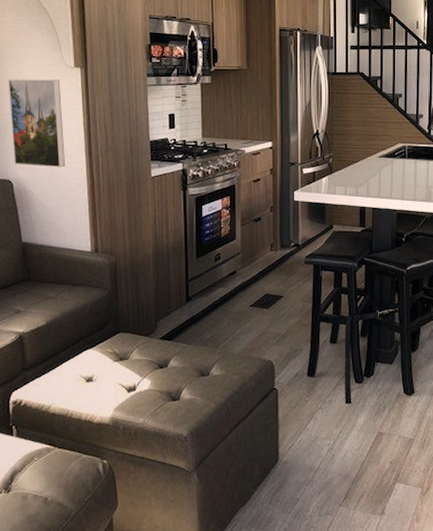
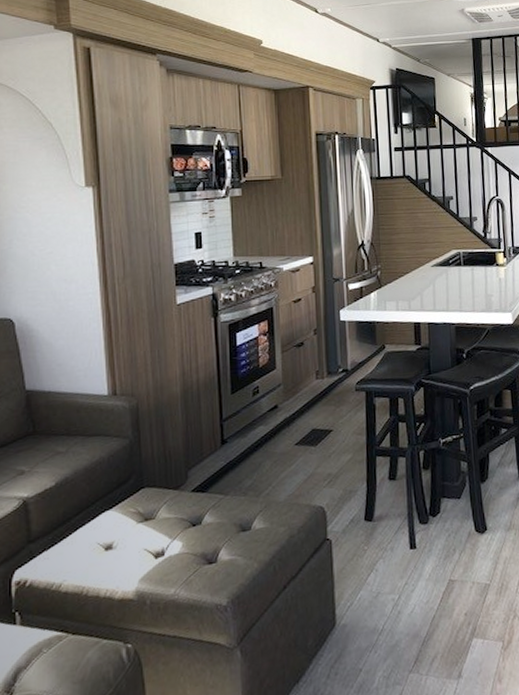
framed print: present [8,79,66,168] -> none [8,201,77,301]

